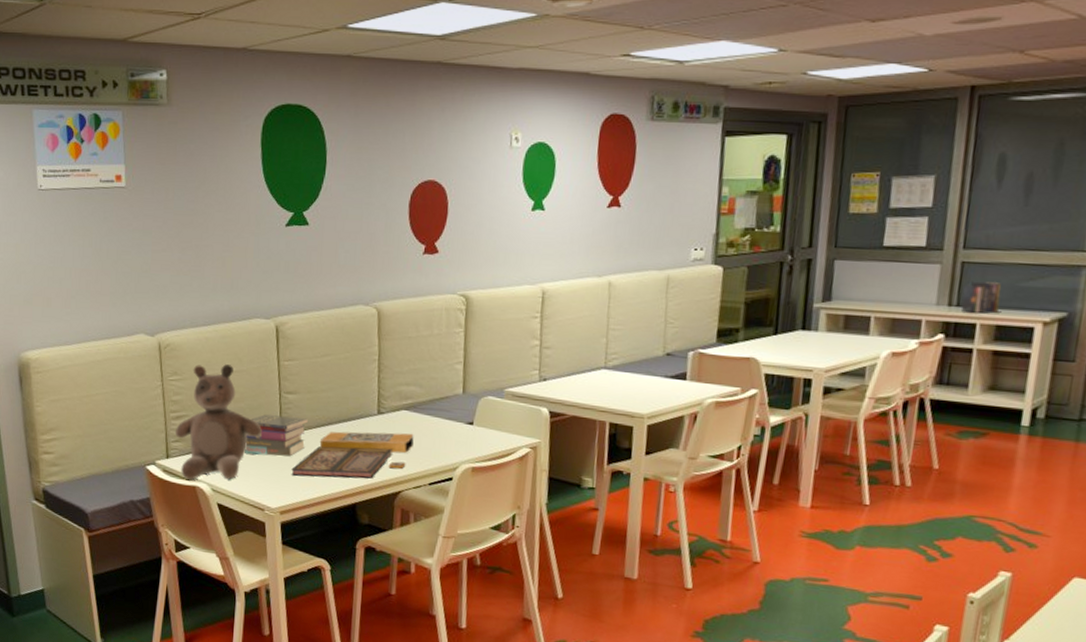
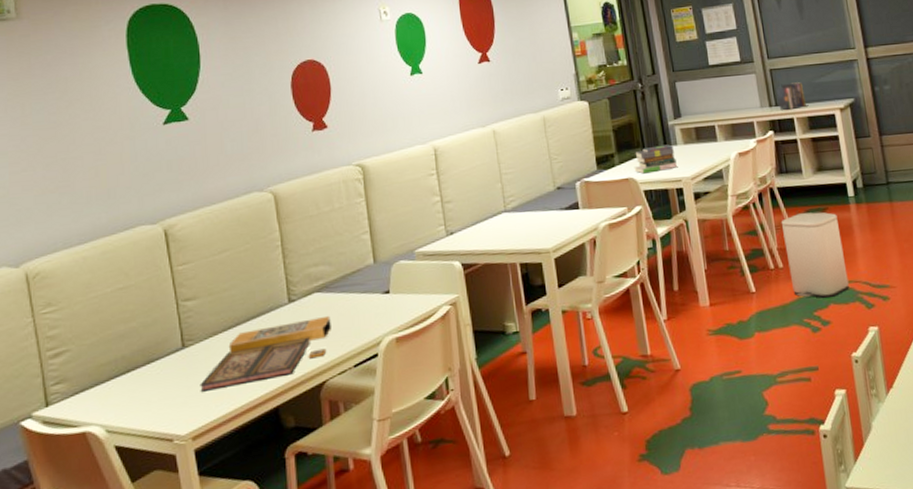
stuffed animal: present [174,364,262,480] -> none [53,282,160,426]
books: present [245,414,308,457] -> none [142,324,212,380]
books: none [759,328,813,357] -> present [634,144,677,174]
pedal bin: none [916,432,999,530] -> present [781,212,849,298]

